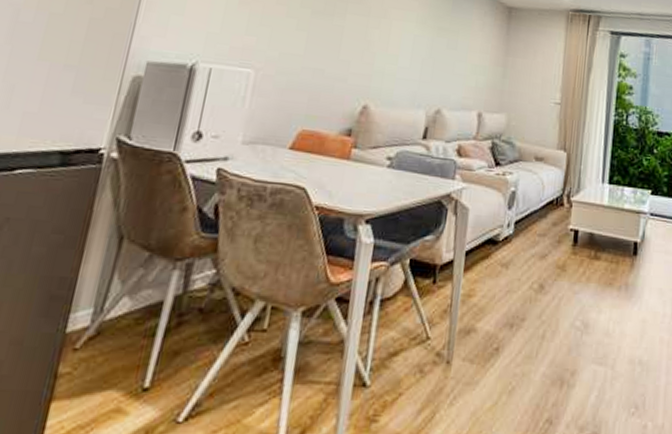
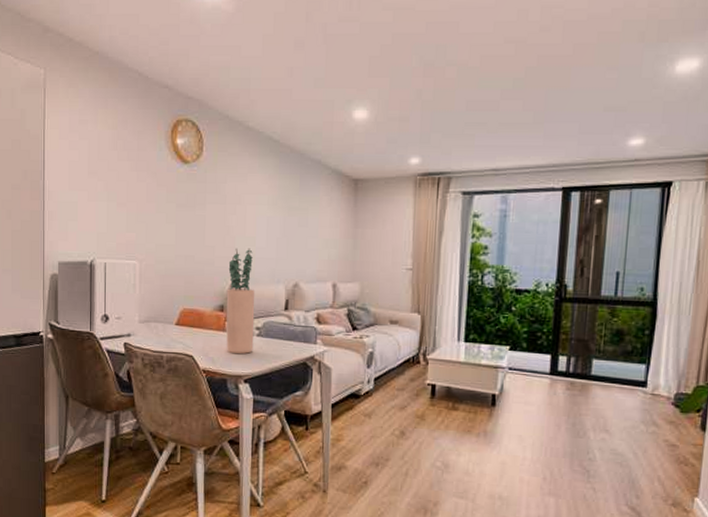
vase: none [348,65,394,189] -> present [226,248,255,354]

